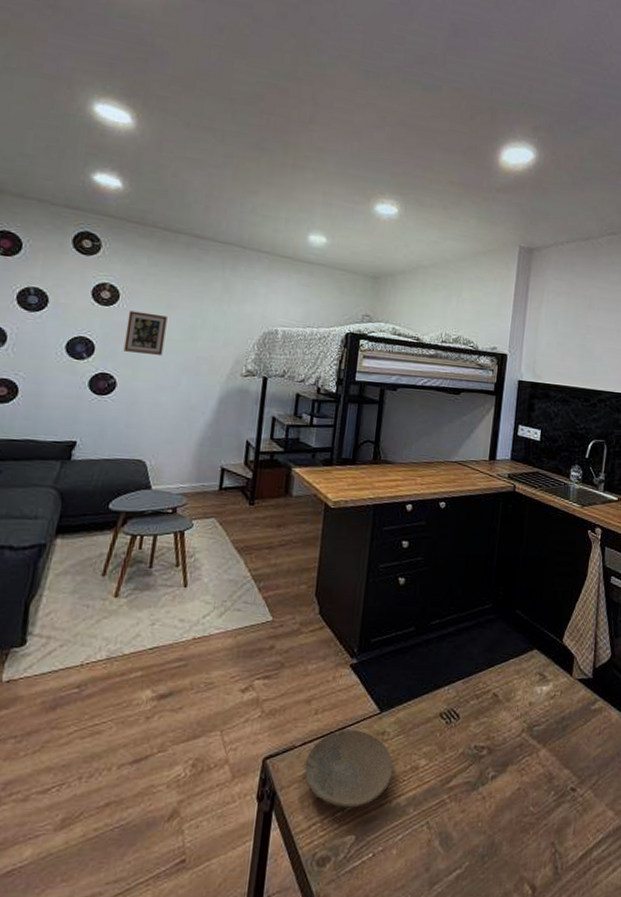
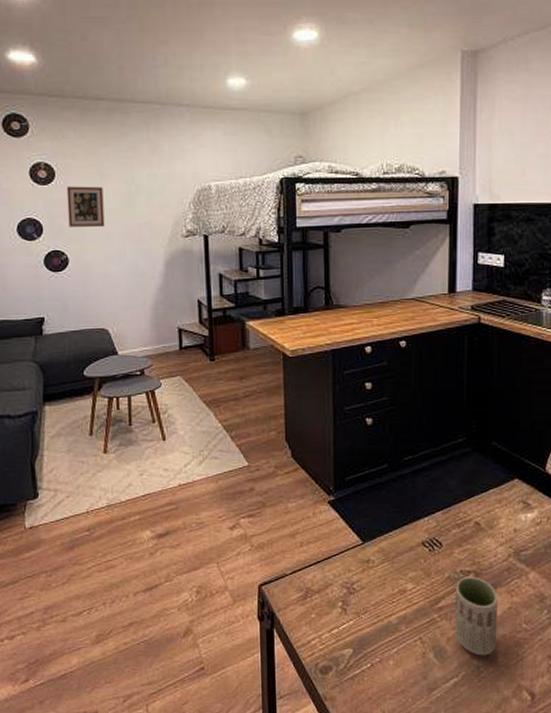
plate: present [304,730,394,808] -> none [297,559,382,626]
cup: none [463,752,508,843] -> present [455,576,498,656]

